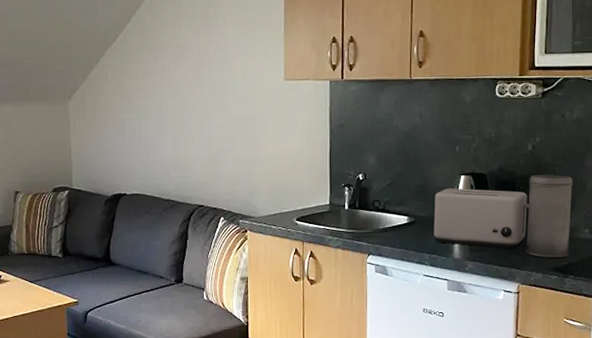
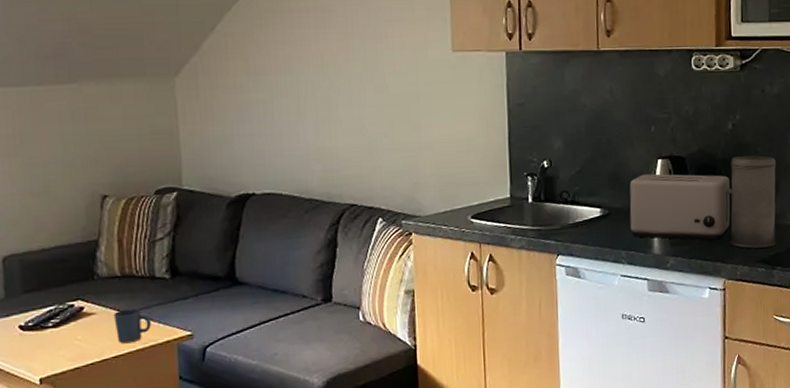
mug: none [22,279,49,305] -> present [113,308,152,344]

